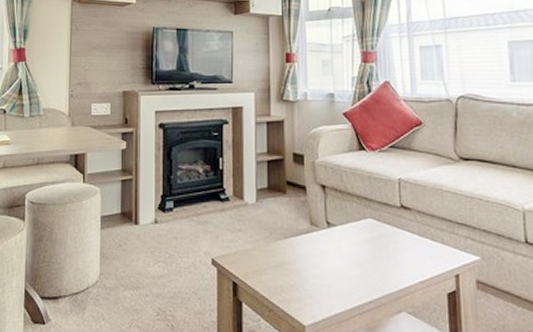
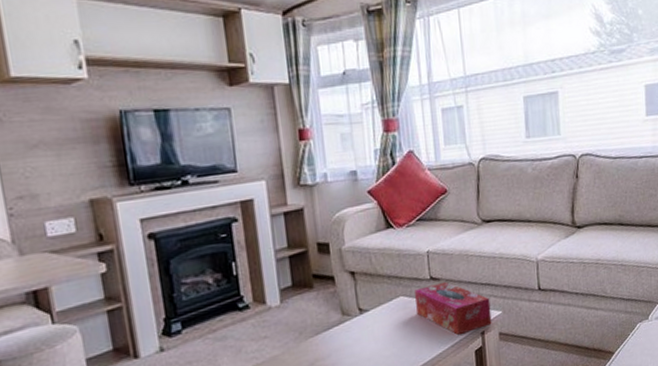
tissue box: none [384,212,468,272] -> present [415,281,492,335]

